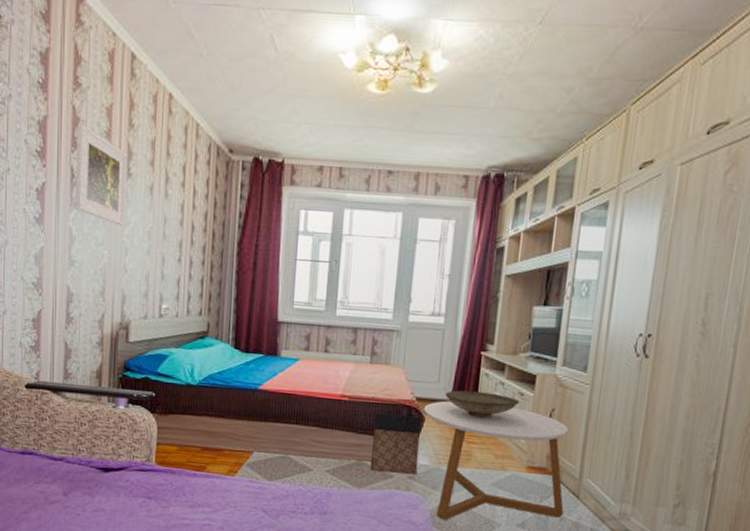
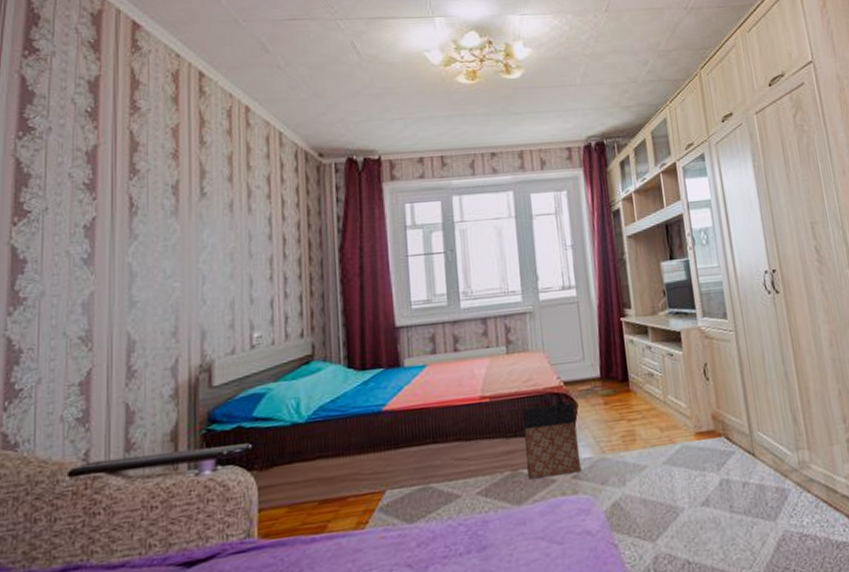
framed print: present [74,123,128,226] -> none [134,148,201,252]
coffee table: present [423,400,569,520] -> none [574,370,745,520]
decorative bowl: present [445,390,520,418] -> none [593,359,671,390]

